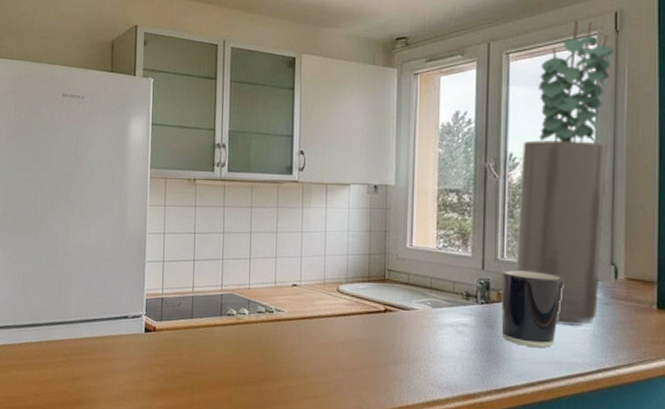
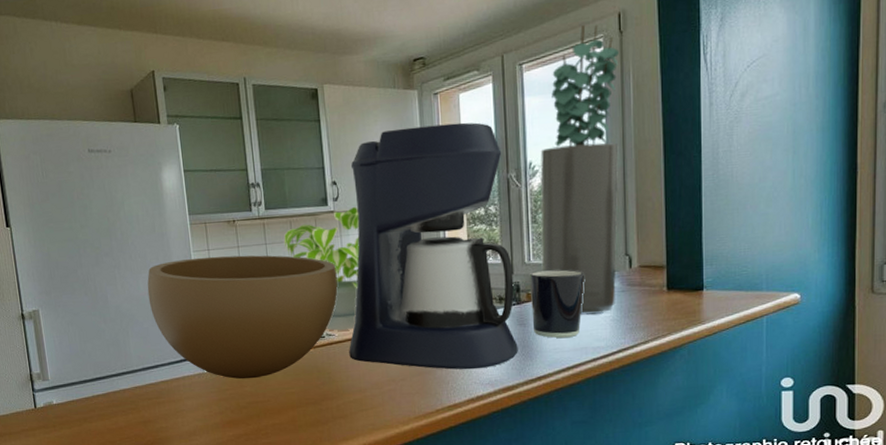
bowl: none [97,212,294,347] -> present [147,255,338,379]
plant: none [242,178,324,308] -> present [283,206,360,331]
coffee maker: none [297,105,484,370] -> present [349,122,518,370]

